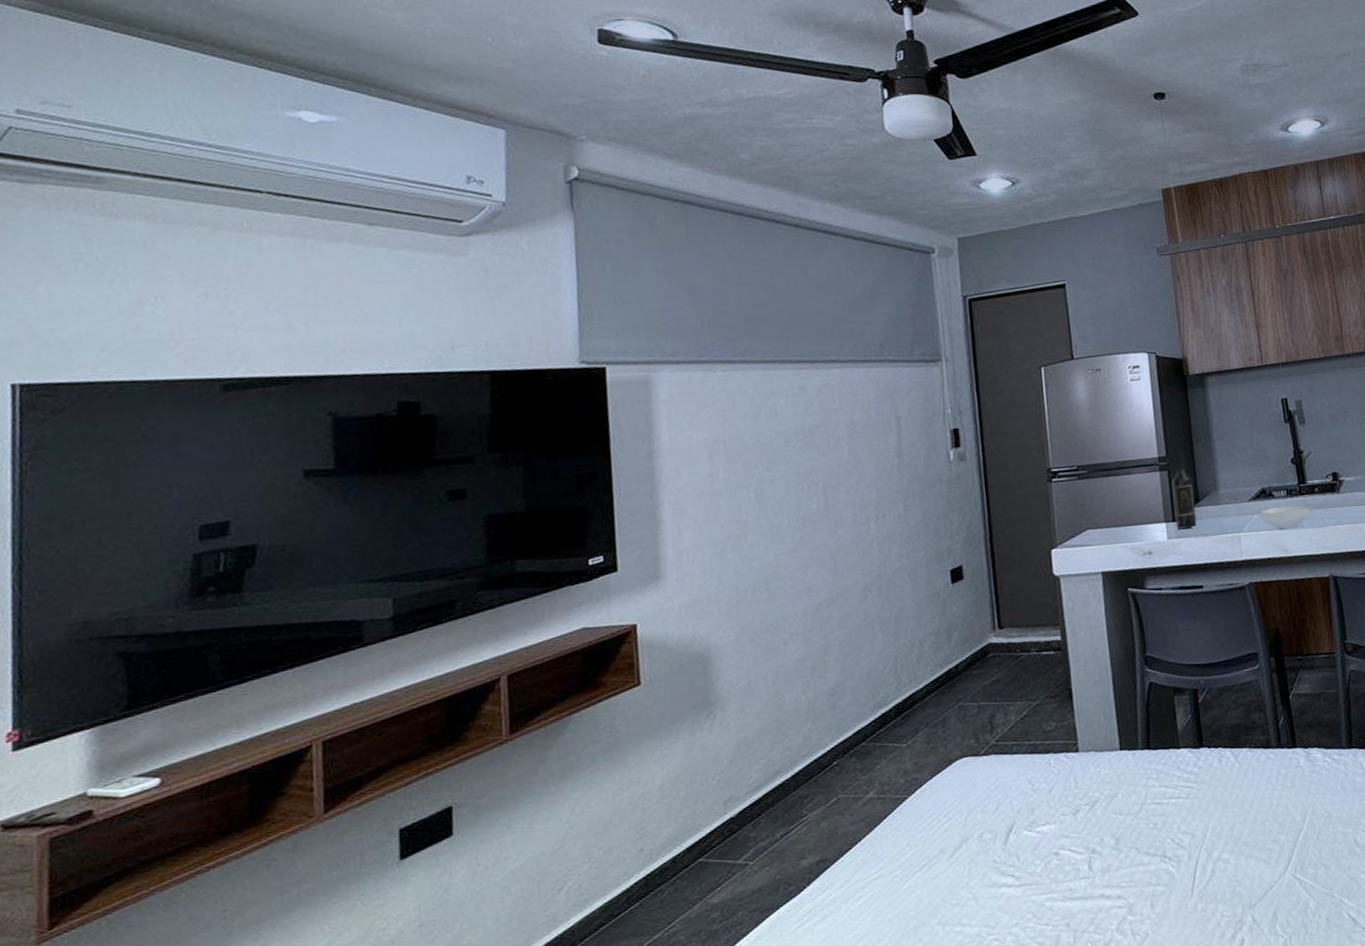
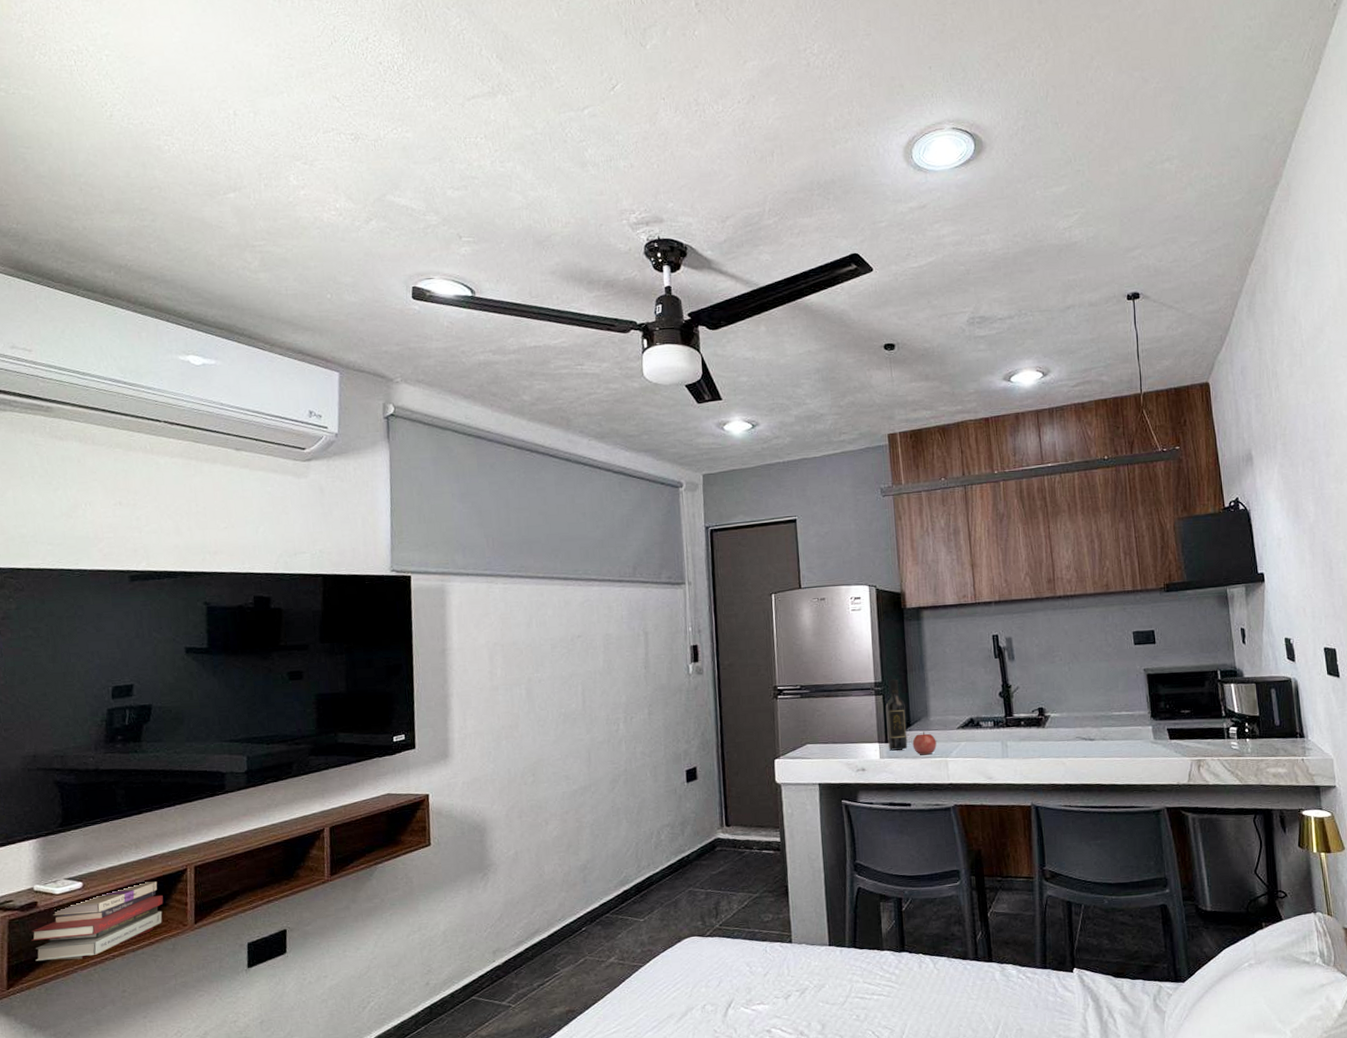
books: none [85,765,280,889] -> present [31,881,164,962]
fruit: none [1201,506,1228,532] -> present [912,731,937,755]
bowl: present [1258,505,1310,530] -> none [966,736,1016,758]

